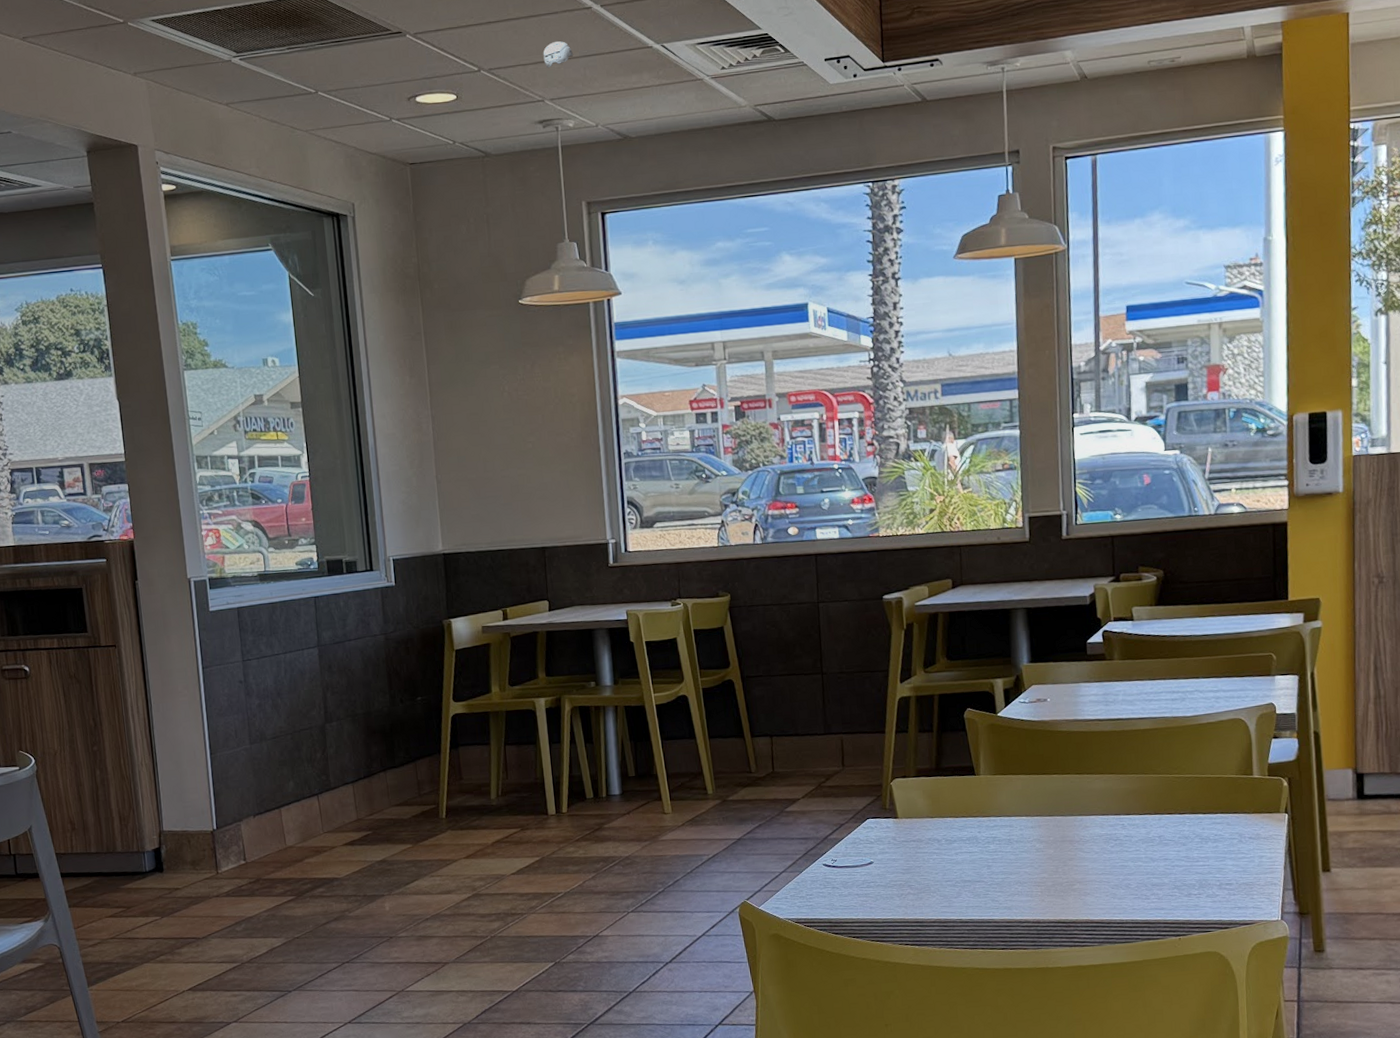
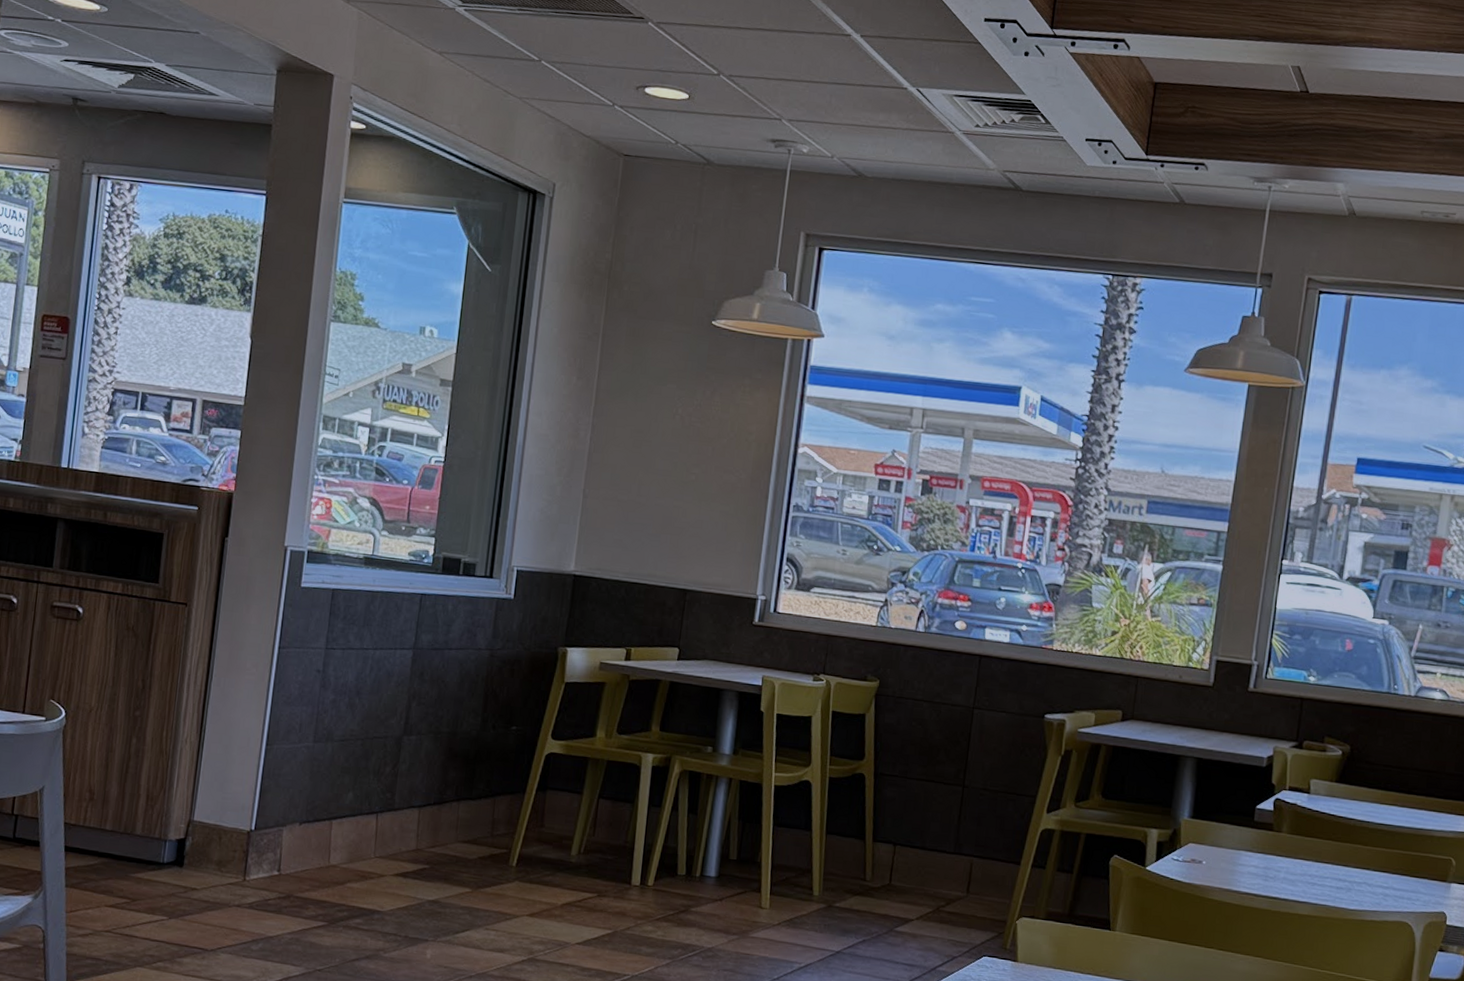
smoke detector: present [543,41,574,69] -> none [789,62,822,88]

